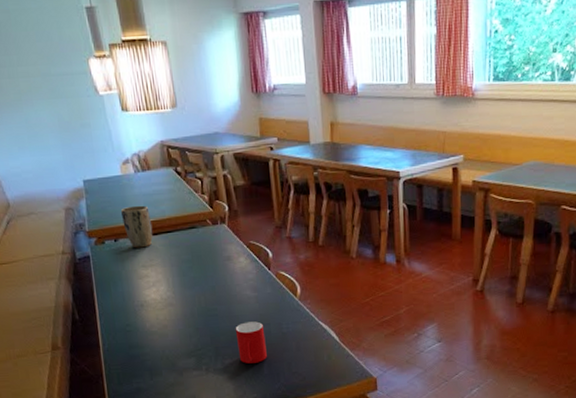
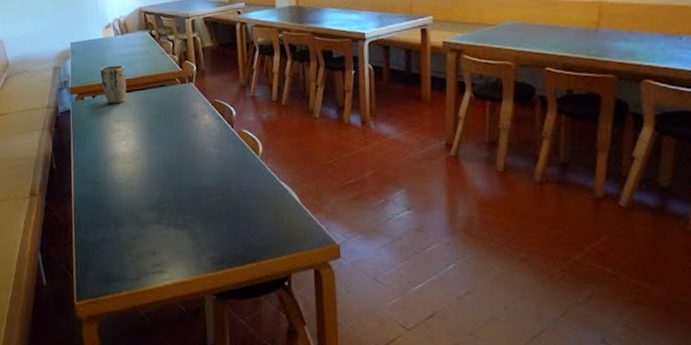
cup: present [235,321,267,364] -> none [197,178,227,221]

